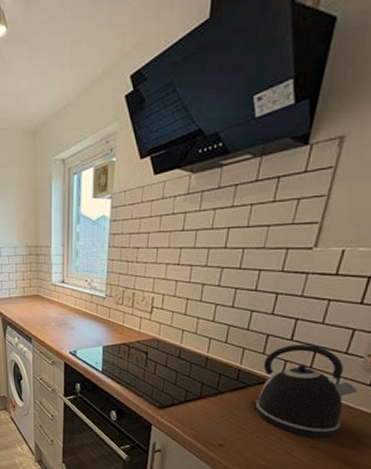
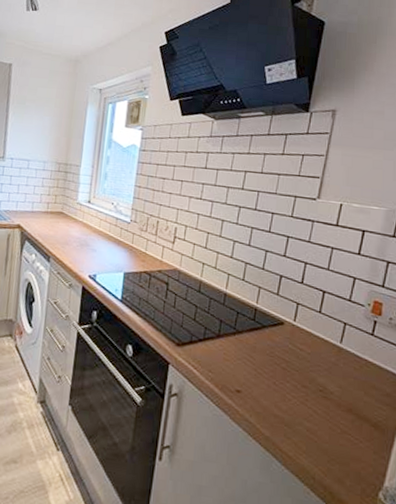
kettle: present [250,345,358,438] -> none [266,287,362,387]

